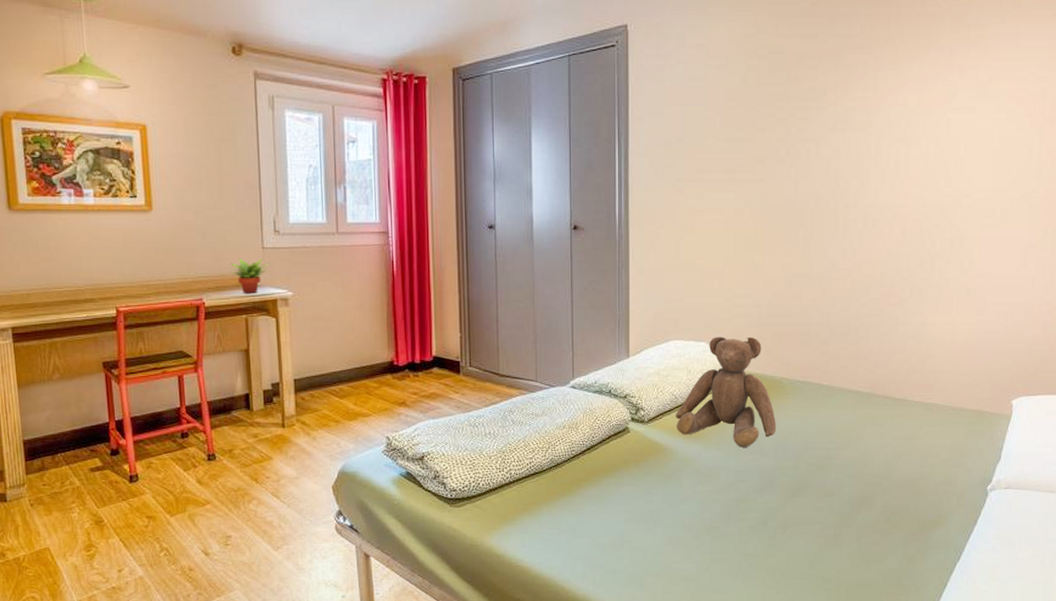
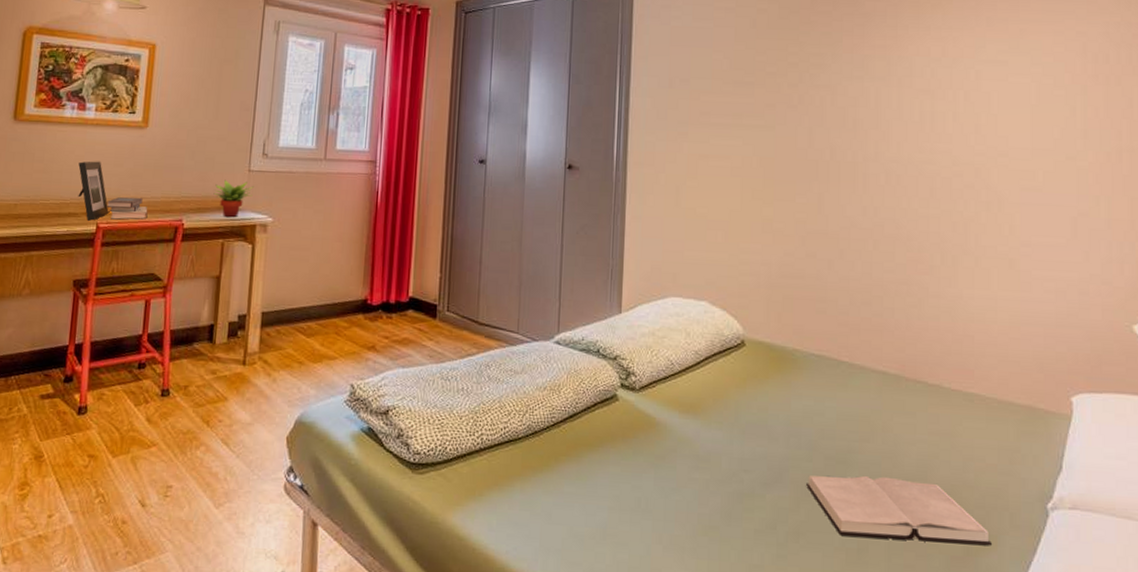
picture frame: none [86,247,127,305] -> present [78,161,109,221]
books: none [123,280,167,303] -> present [107,197,148,220]
teddy bear: present [676,336,777,447] -> none [671,296,788,430]
hardback book: none [792,476,941,525] -> present [806,475,992,546]

